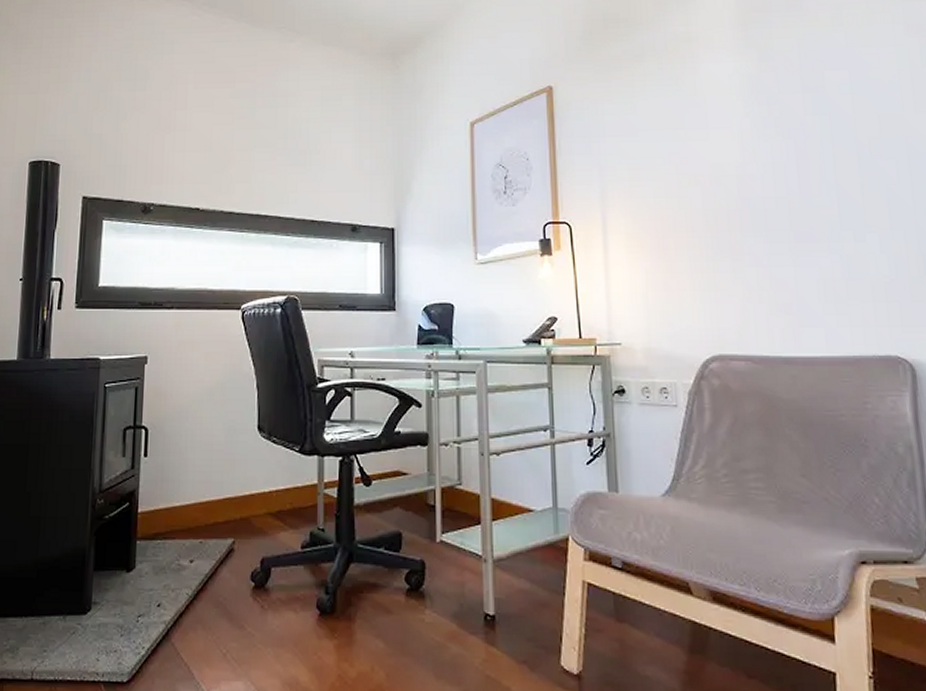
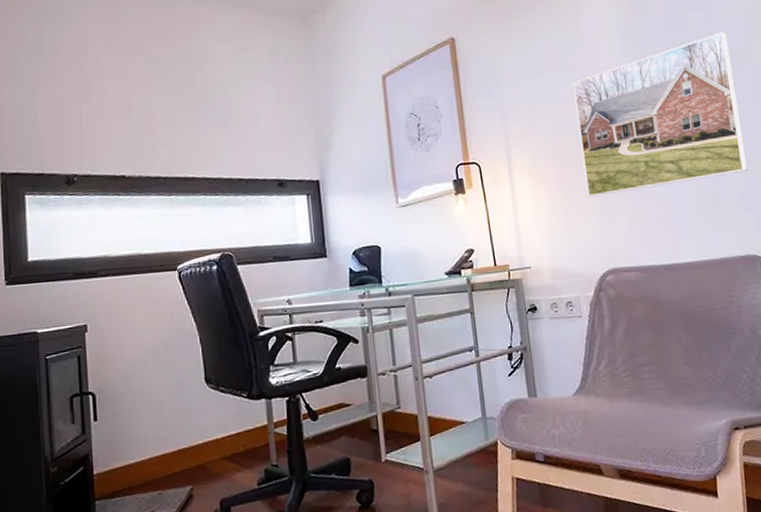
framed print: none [684,95,893,271] -> present [573,32,748,197]

